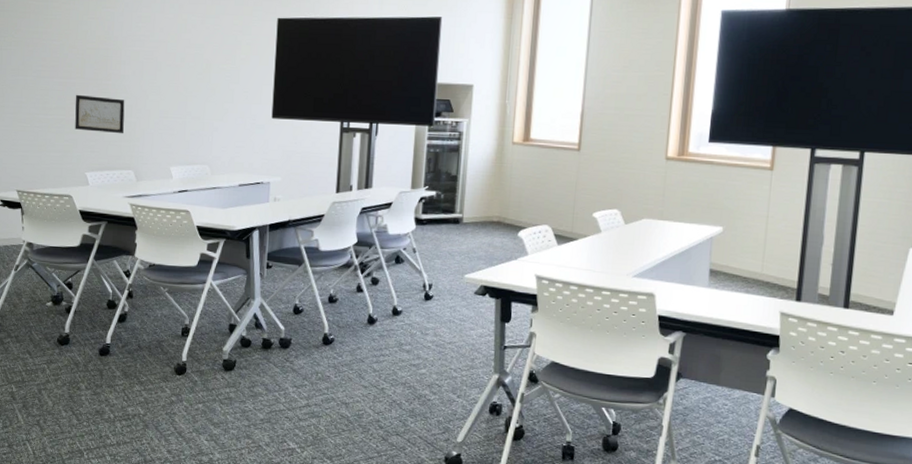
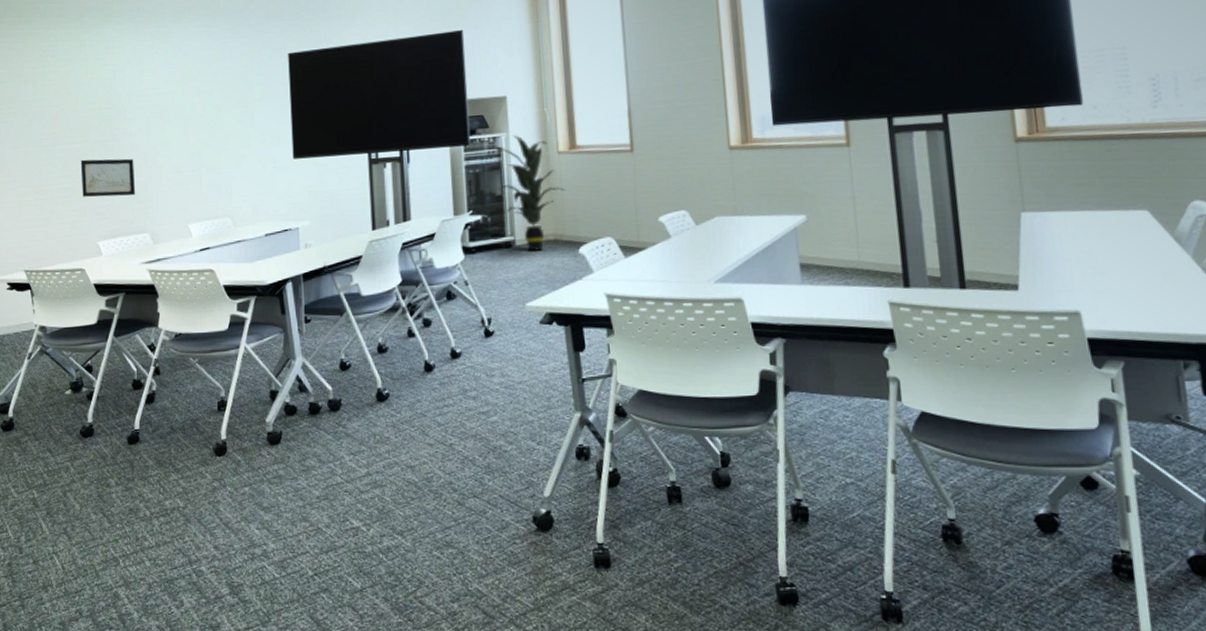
indoor plant: none [452,122,513,230] -> present [496,135,564,251]

